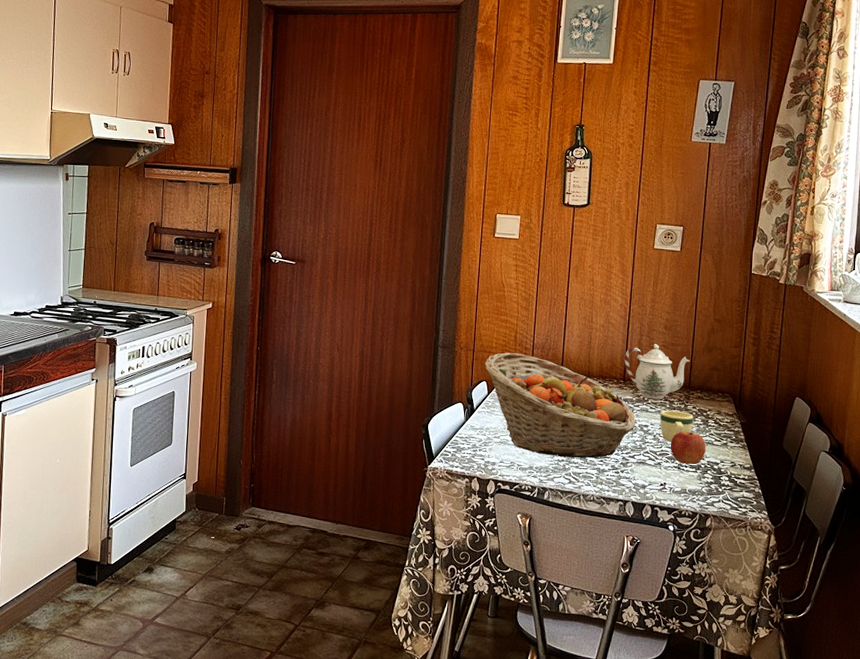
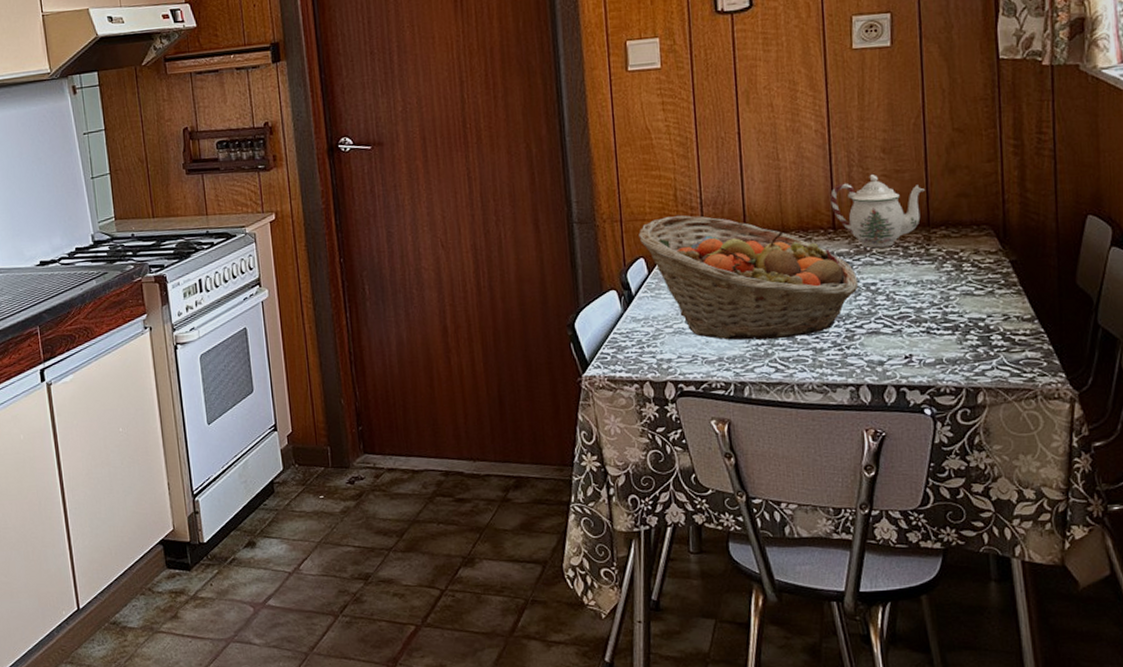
mug: present [659,410,693,442] -> none [891,257,941,300]
apple: present [670,431,706,465] -> none [911,282,964,326]

